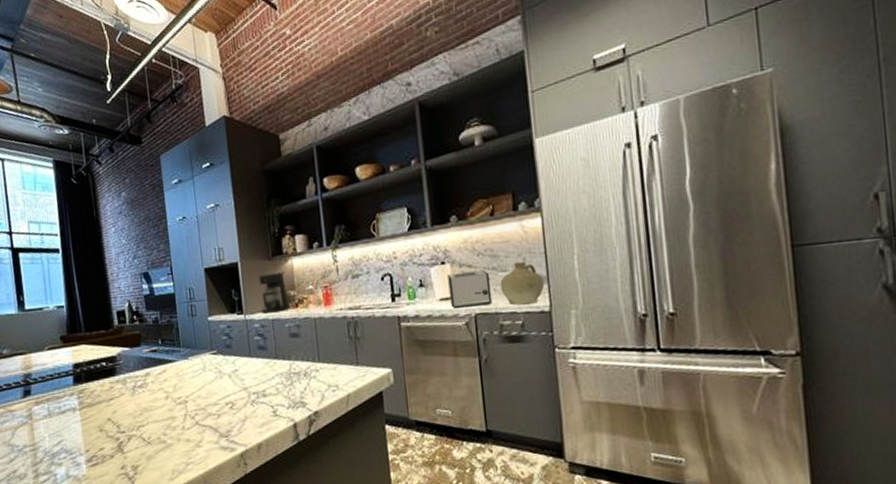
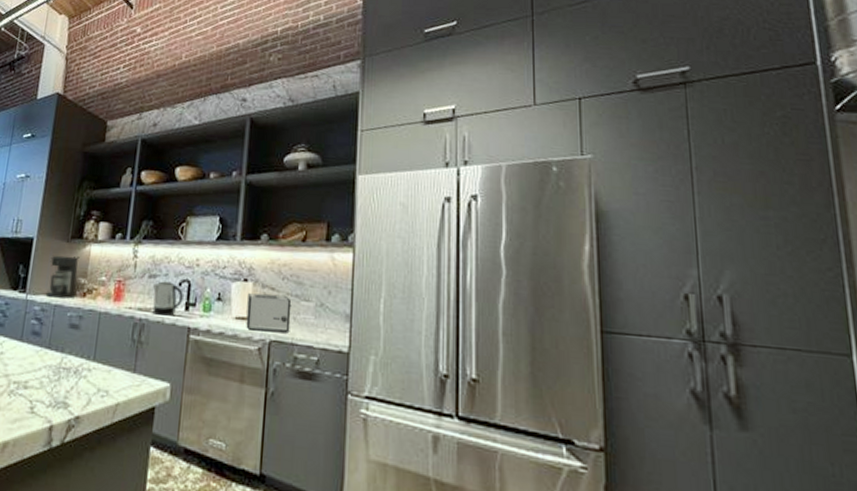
kettle: none [358,278,388,311] -> present [152,281,183,316]
ceramic jug: present [500,261,545,306] -> none [300,293,347,341]

